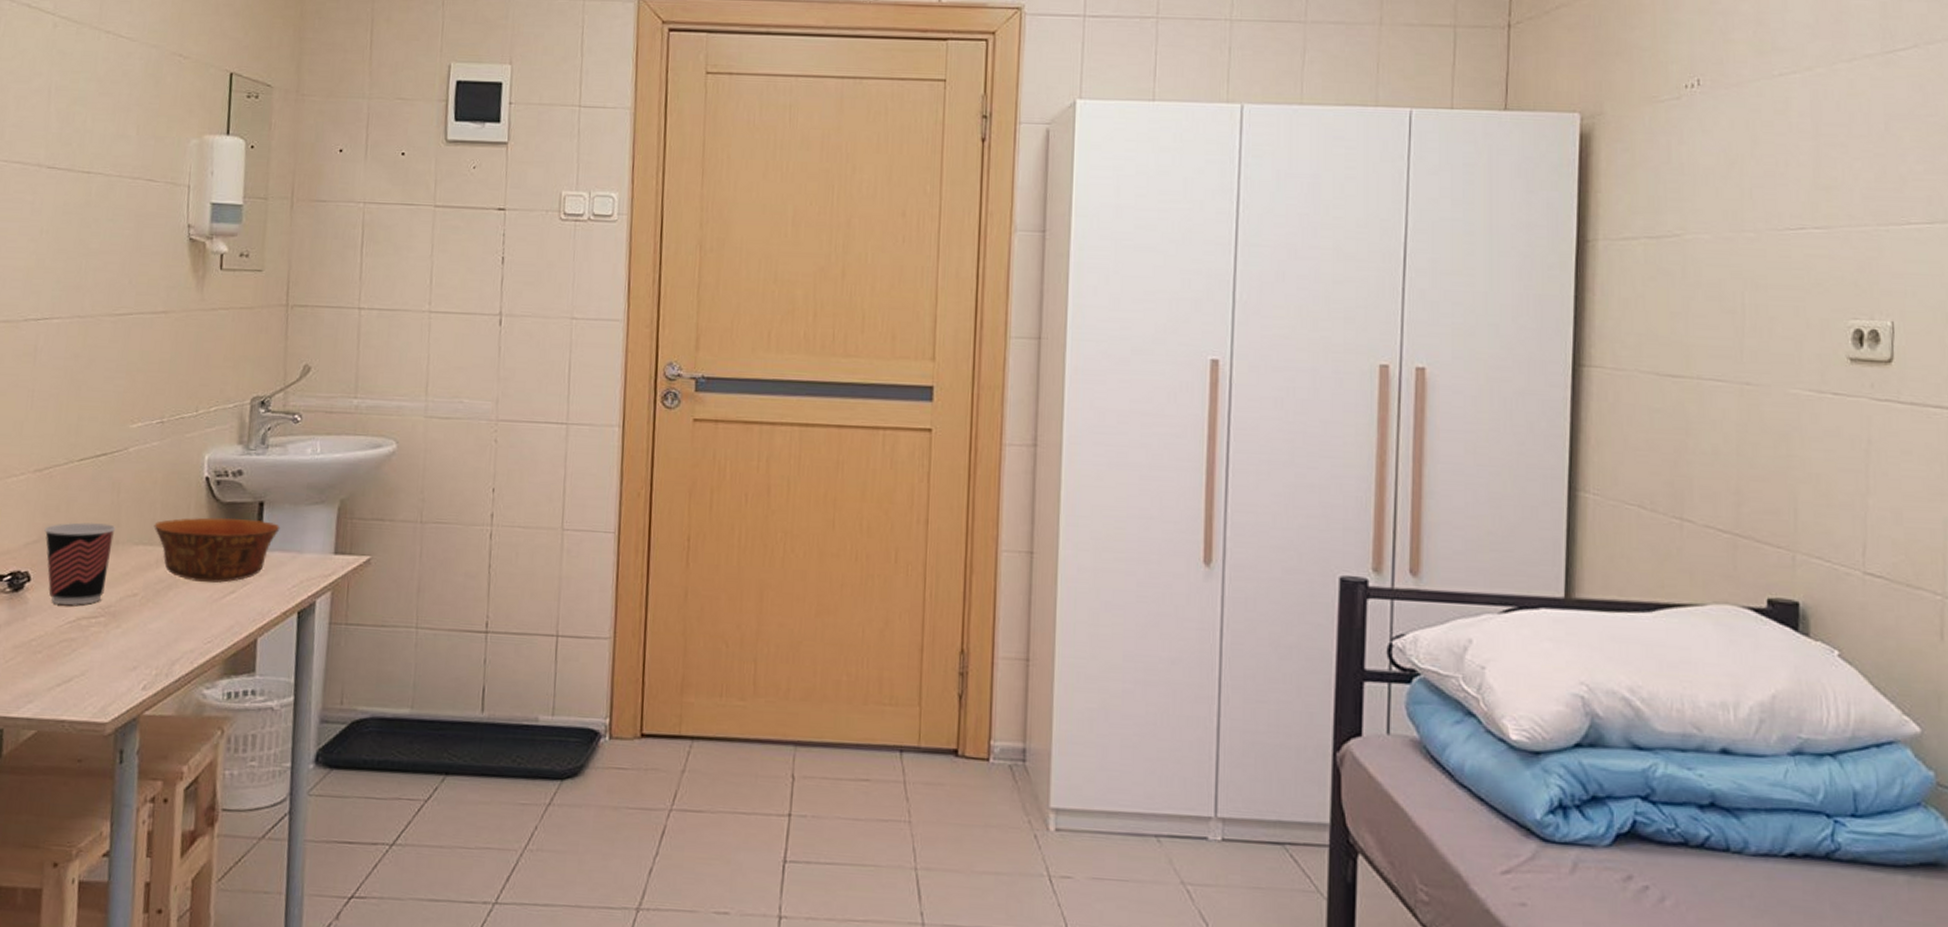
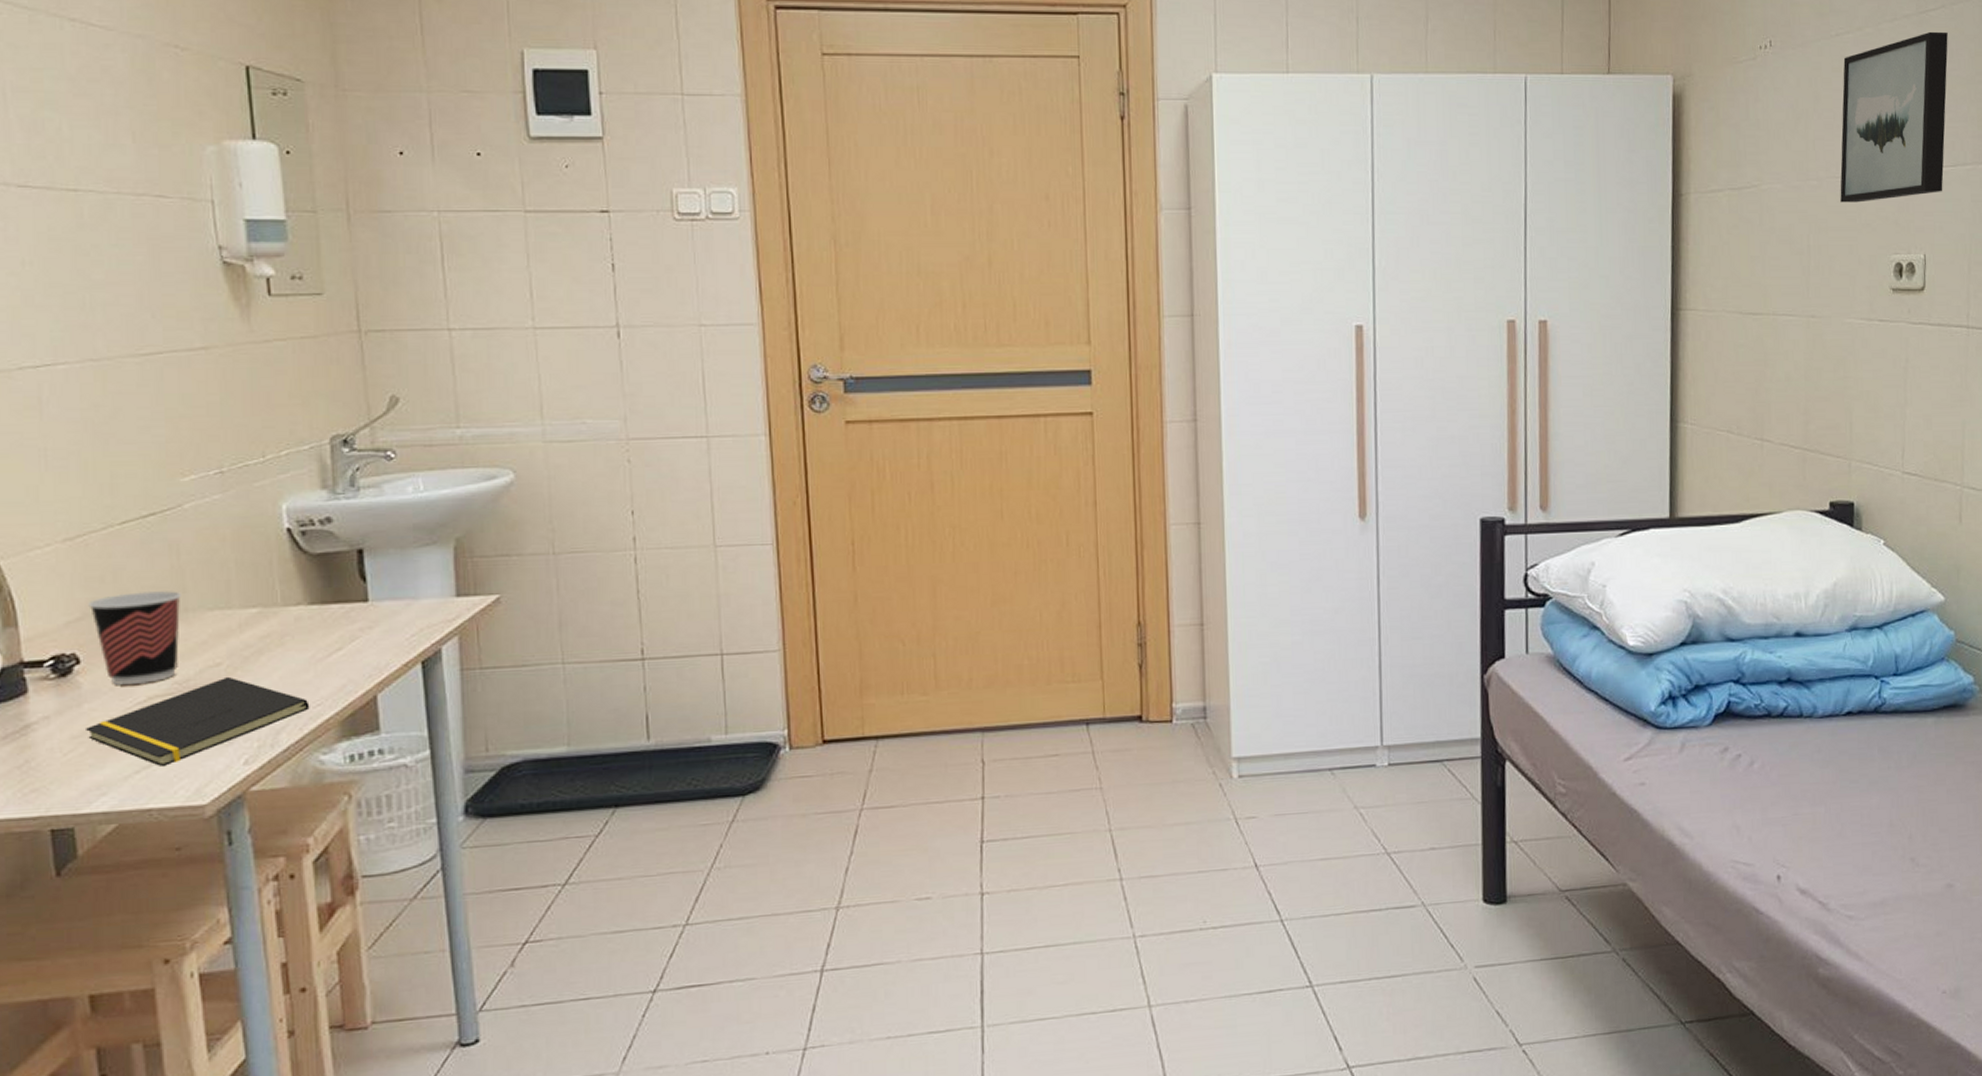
notepad: none [26,606,202,684] -> present [86,676,310,768]
bowl: present [154,517,280,583] -> none [230,569,387,643]
wall art: none [1783,73,1922,259] -> present [1840,31,1948,203]

